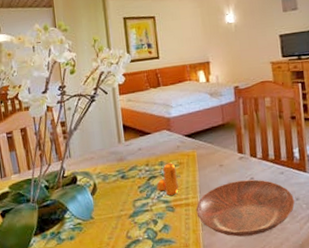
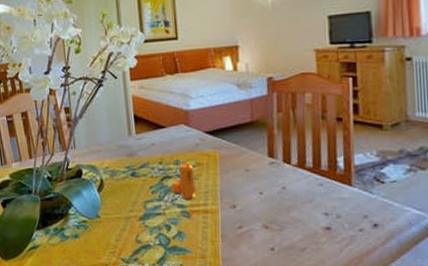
bowl: present [196,179,295,237] -> none [215,189,334,253]

